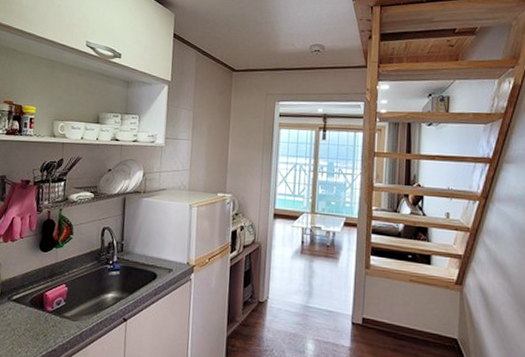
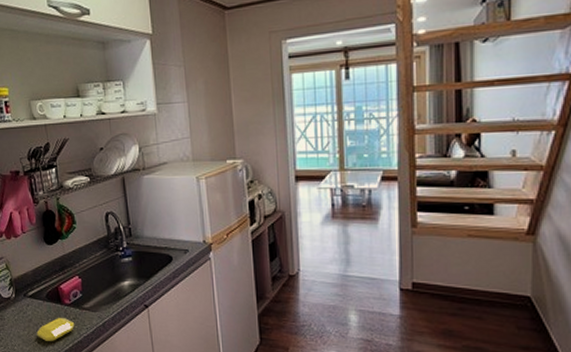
soap bar: none [12,323,53,348] -> present [36,317,75,341]

